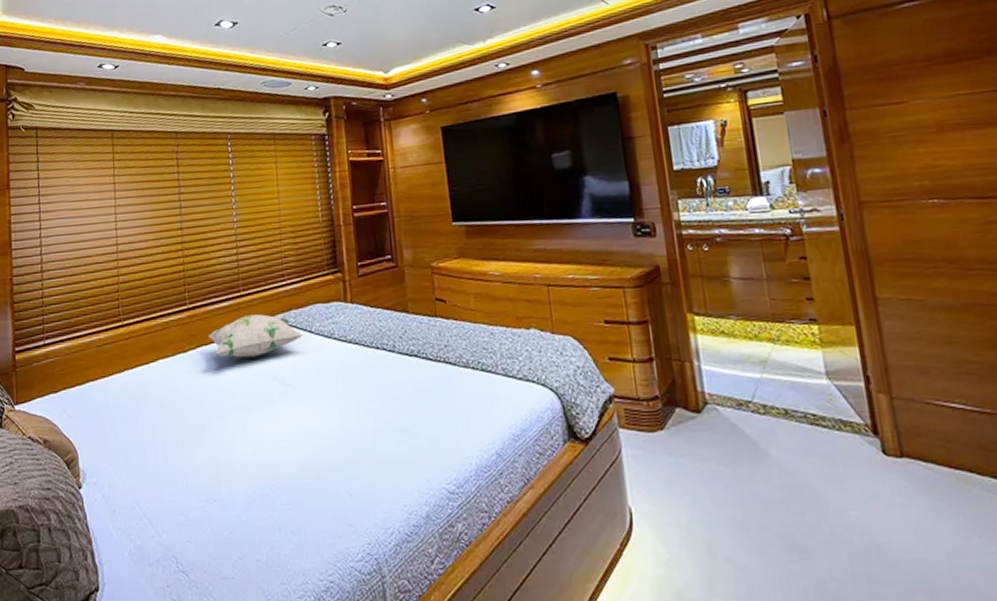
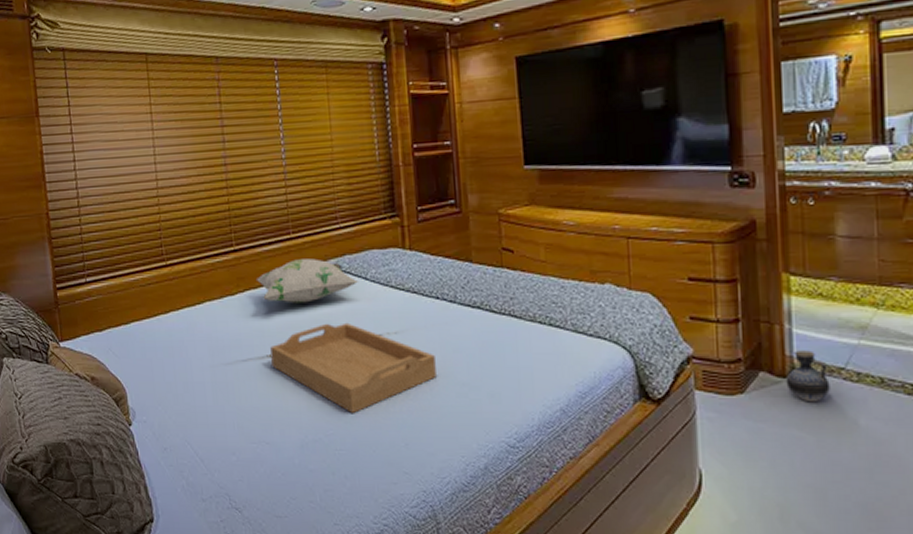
serving tray: none [220,375,378,465] -> present [270,322,436,413]
ceramic jug: none [700,385,741,436] -> present [785,350,830,403]

